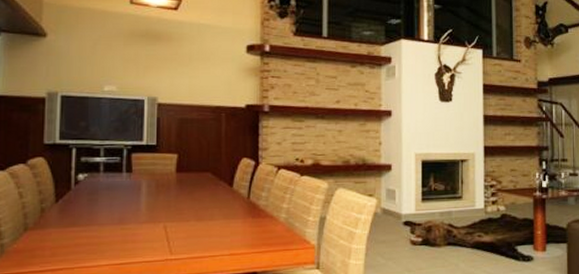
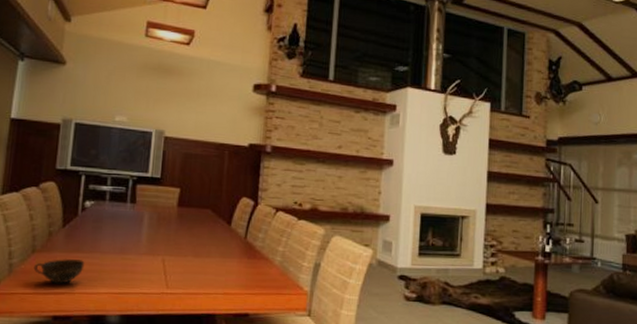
cup: none [27,234,82,261] -> present [33,259,85,284]

